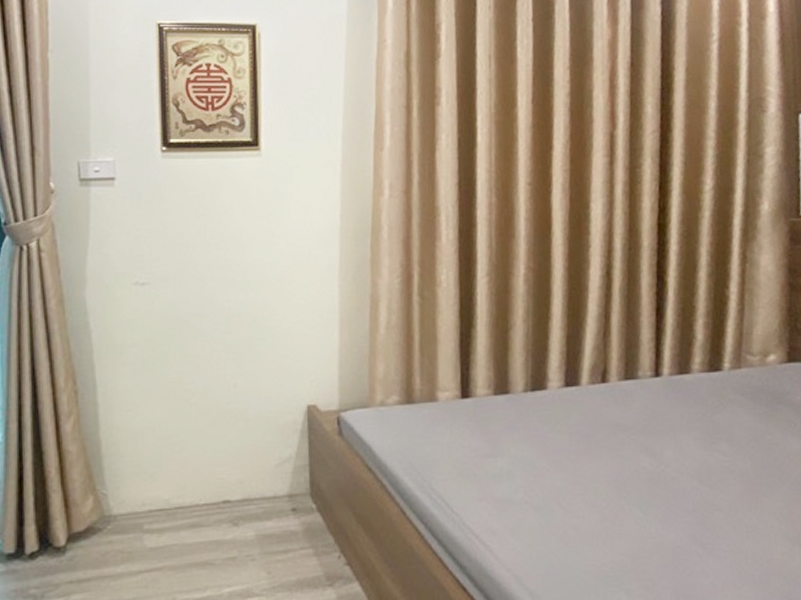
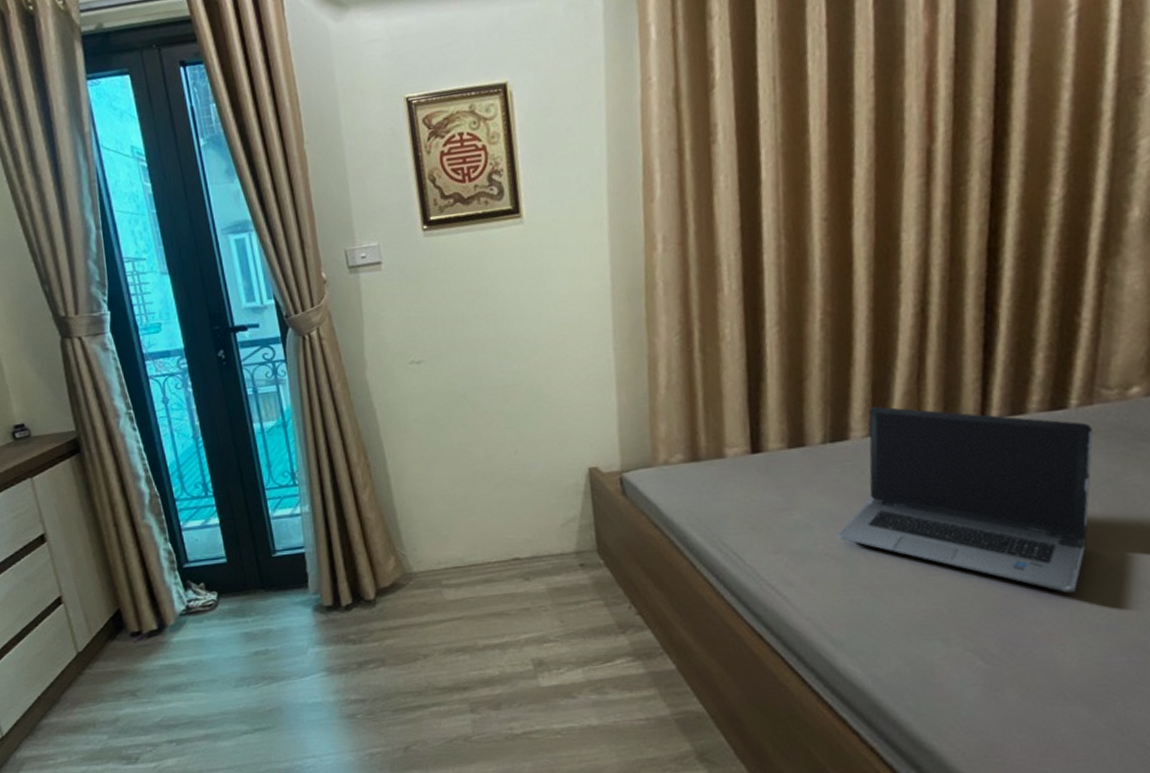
laptop computer: none [536,359,742,545] -> present [837,406,1093,594]

